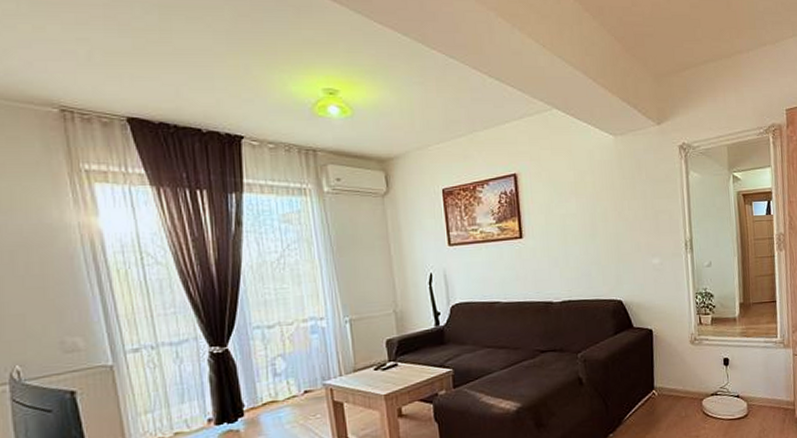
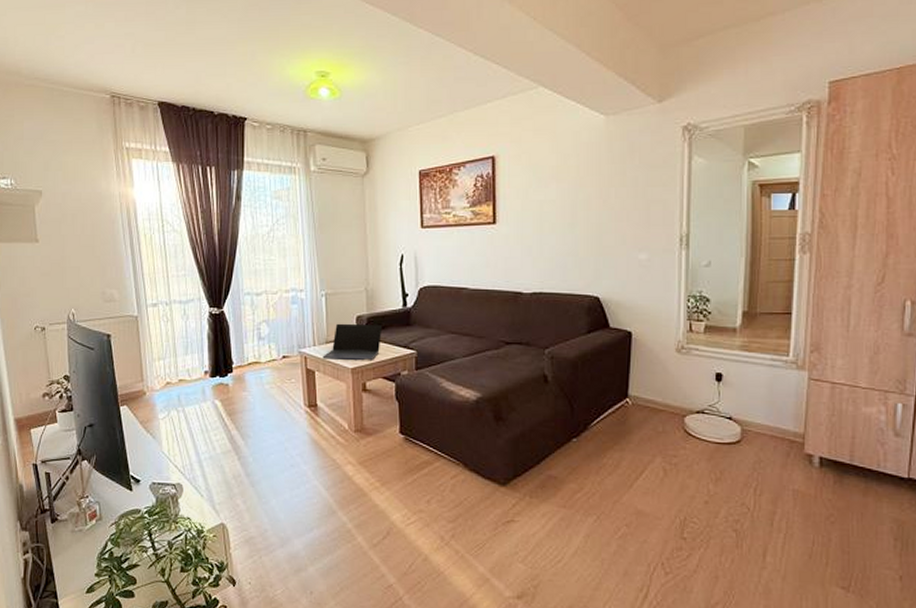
laptop: none [351,347,415,389] -> present [322,323,382,360]

